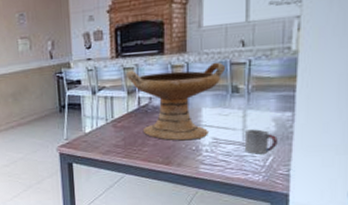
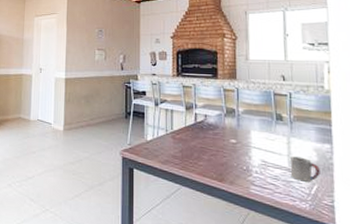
decorative bowl: present [127,62,226,141] -> none [185,88,271,160]

